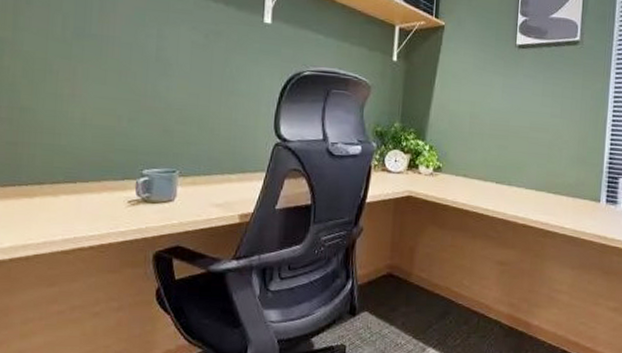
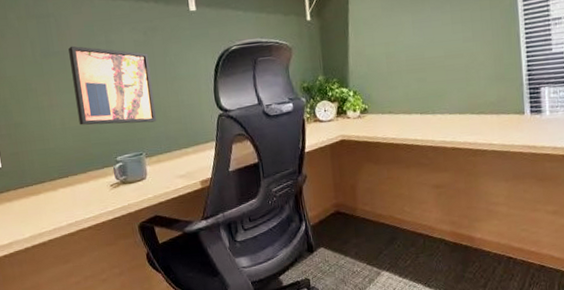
wall art: none [104,31,206,138] -> present [68,45,157,125]

